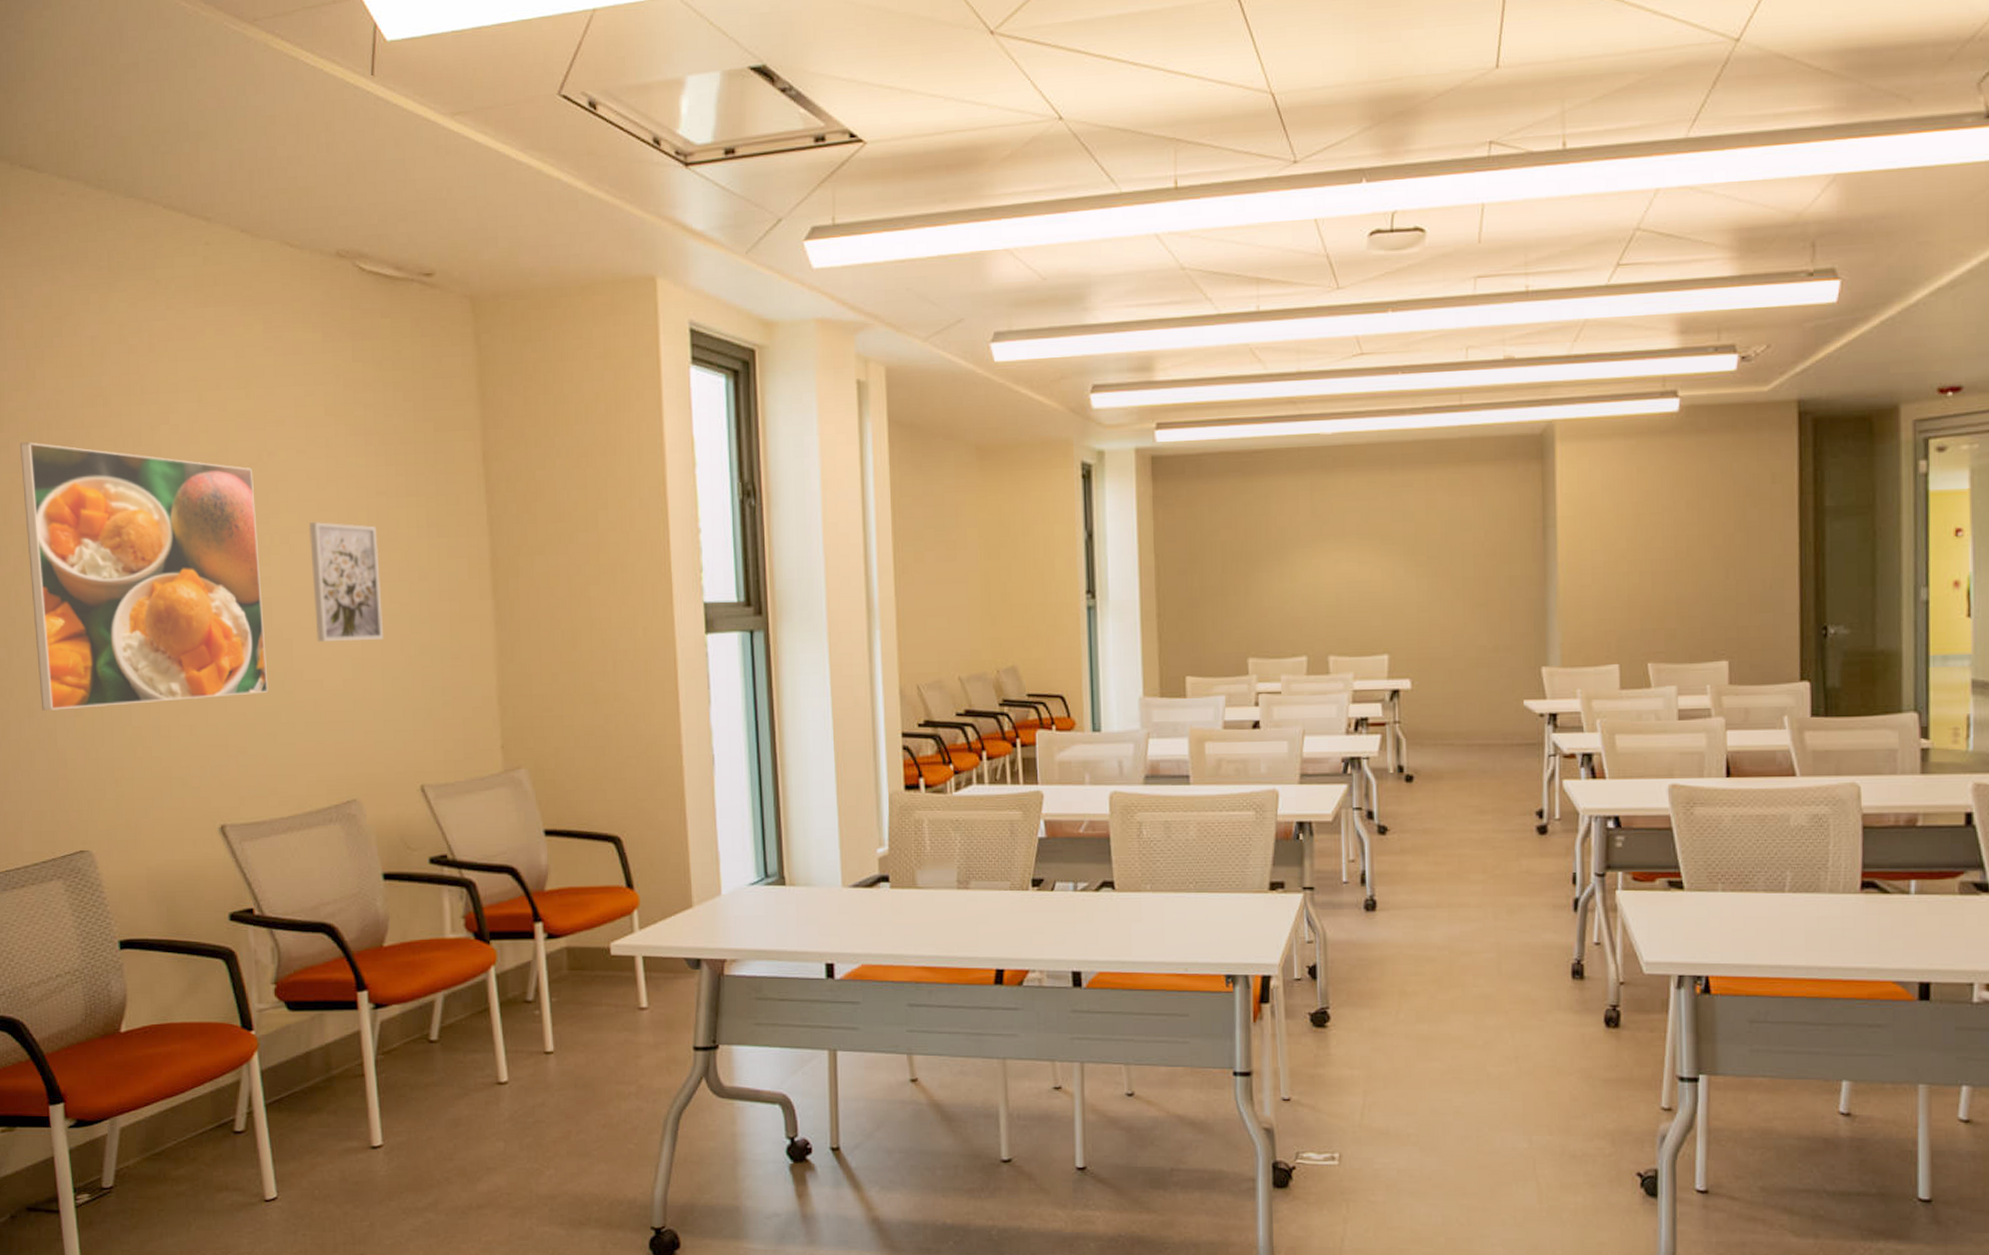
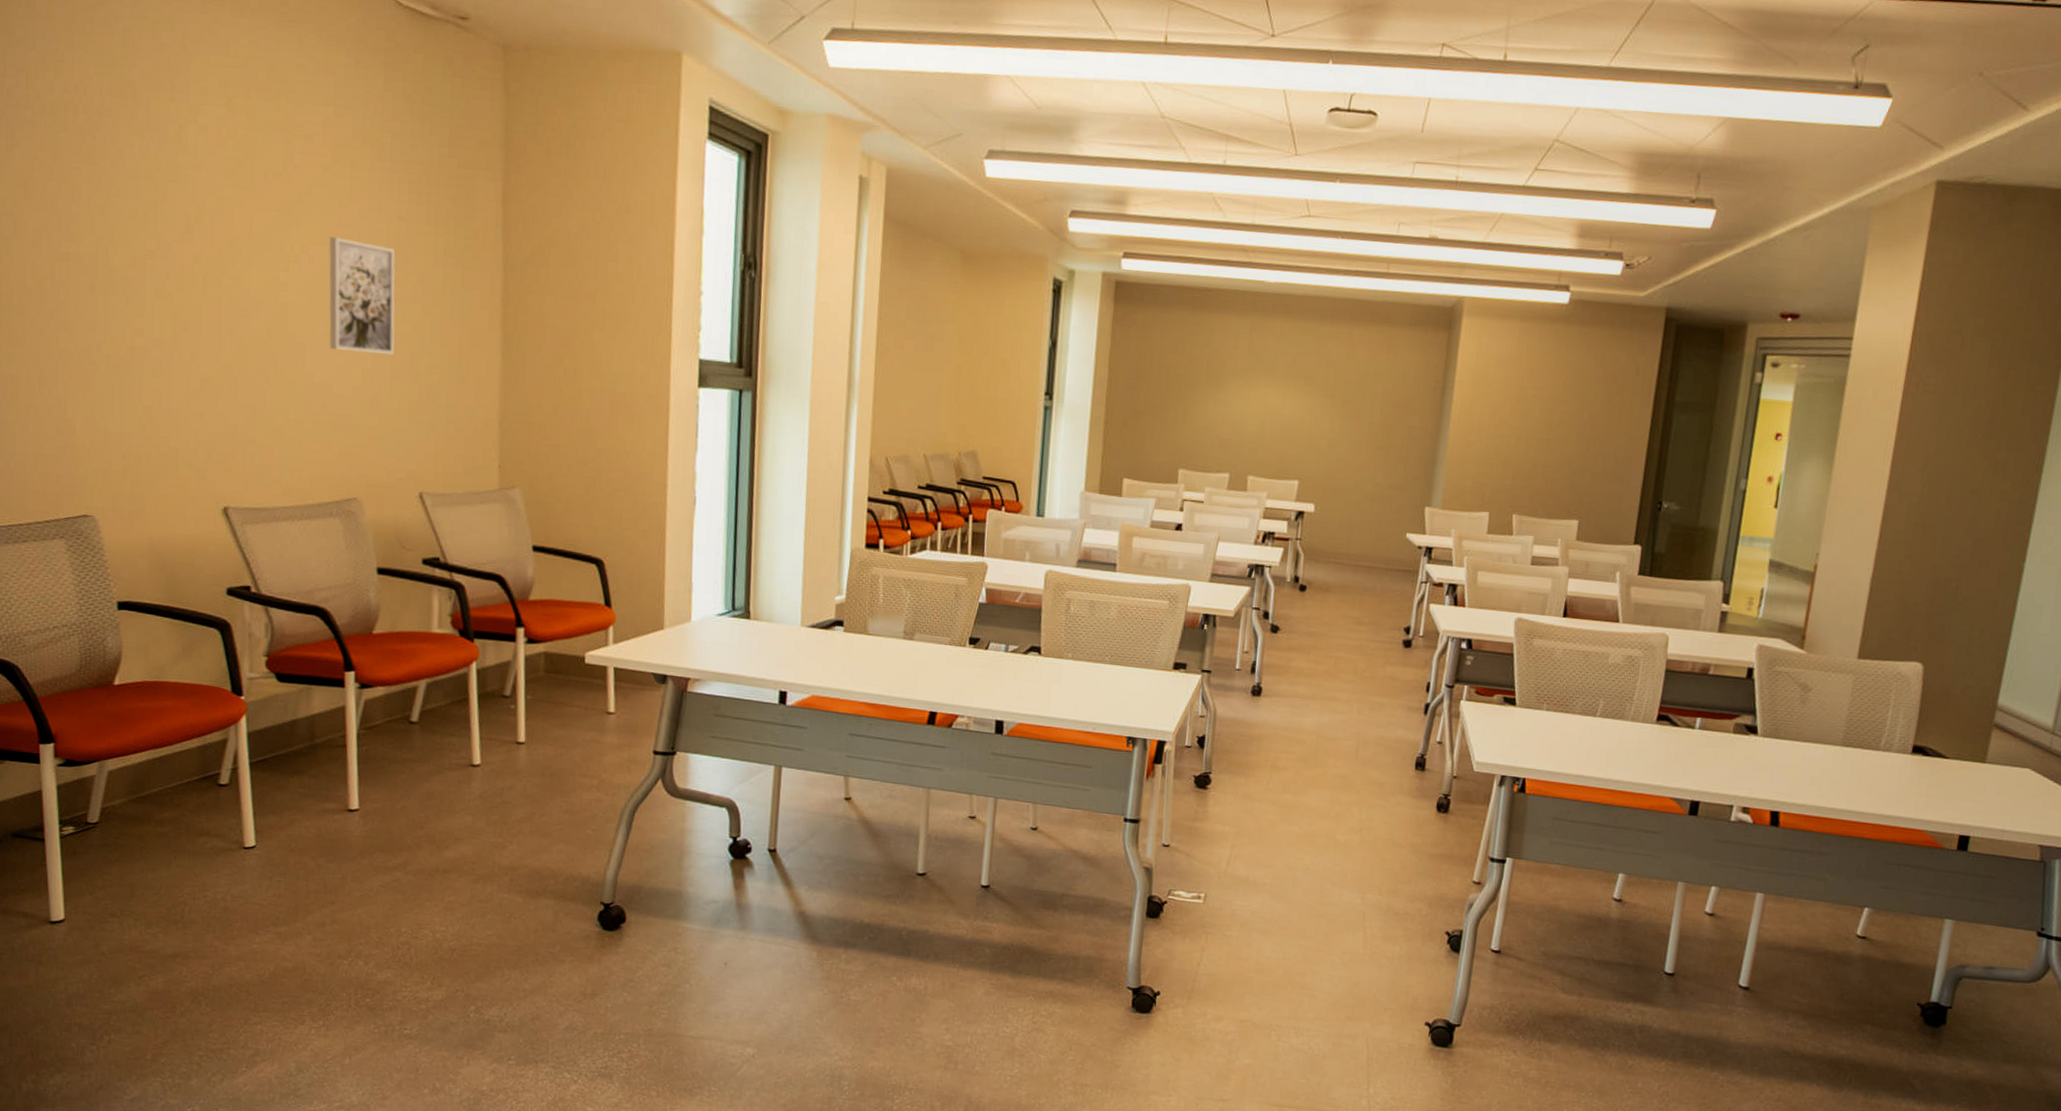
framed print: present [19,442,269,711] -> none [44,121,279,390]

